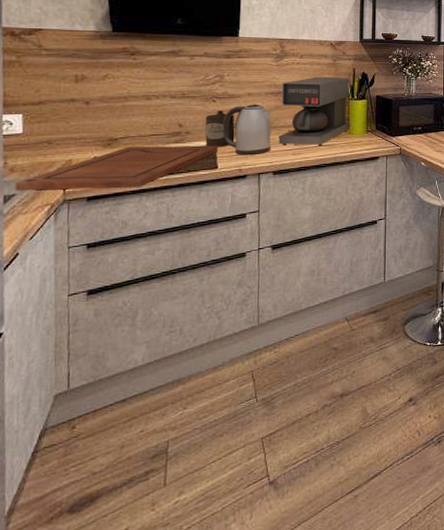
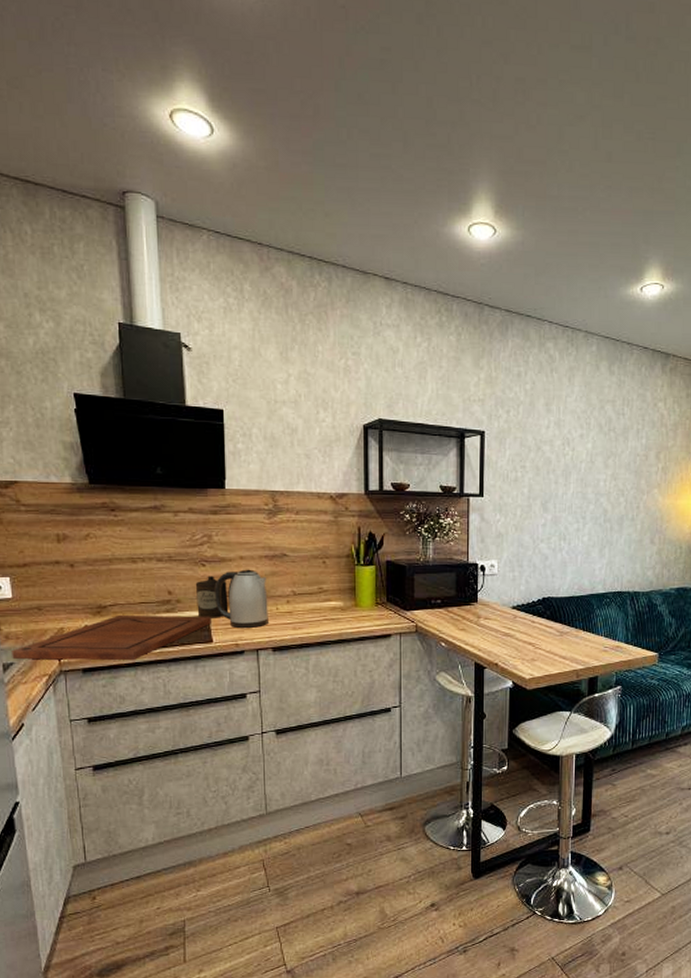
coffee maker: present [278,77,349,146] -> none [276,537,356,620]

